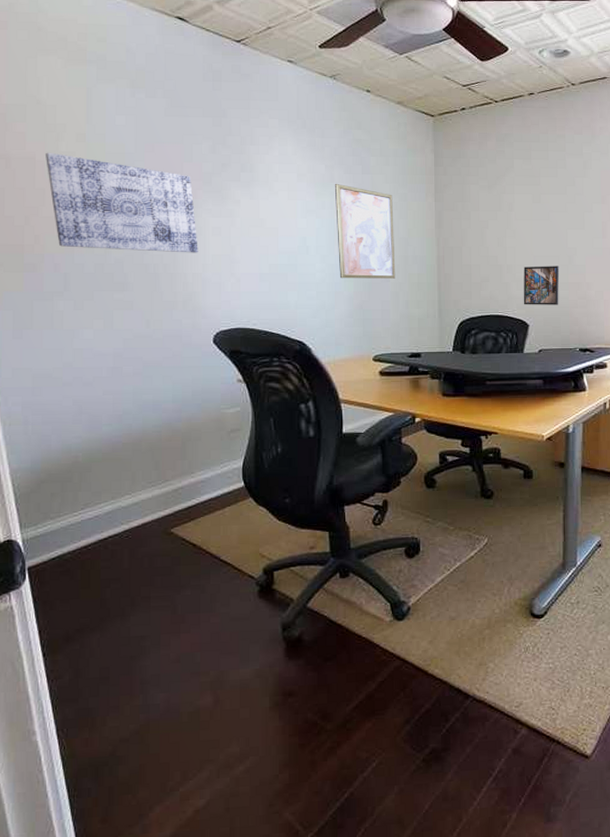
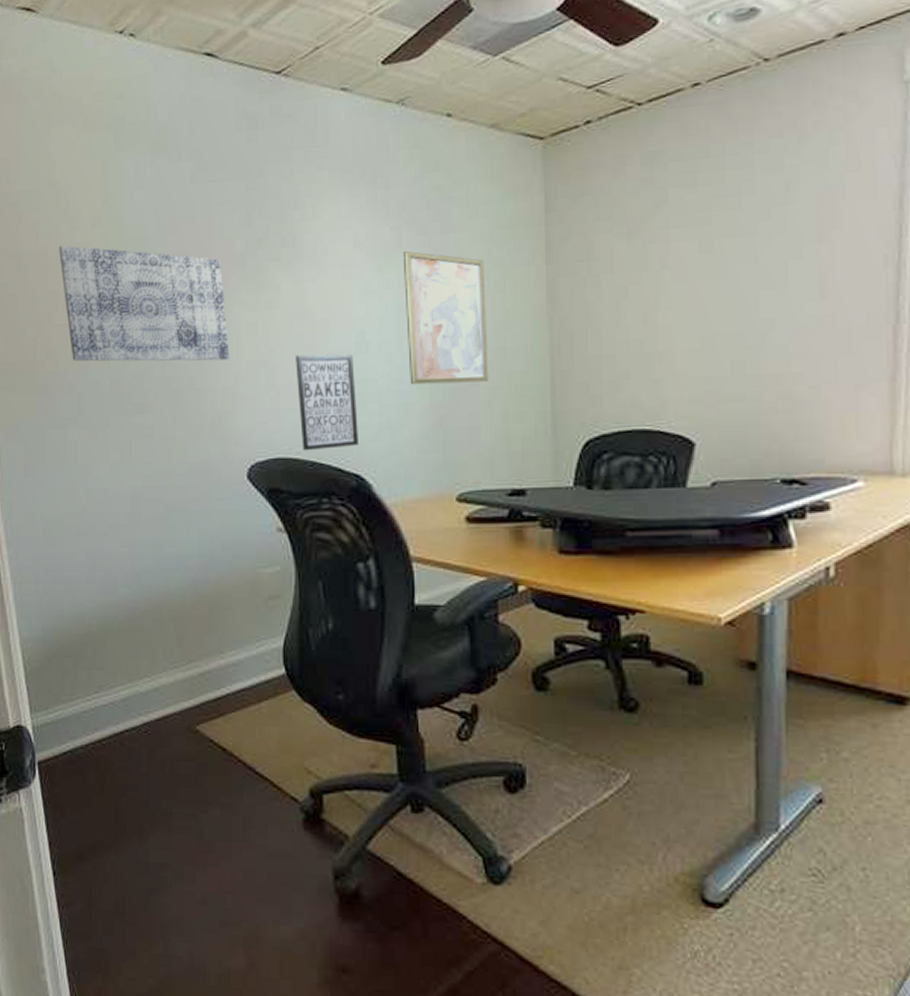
wall art: none [252,252,301,323] -> present [296,354,358,451]
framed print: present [523,266,560,305] -> none [685,348,746,413]

